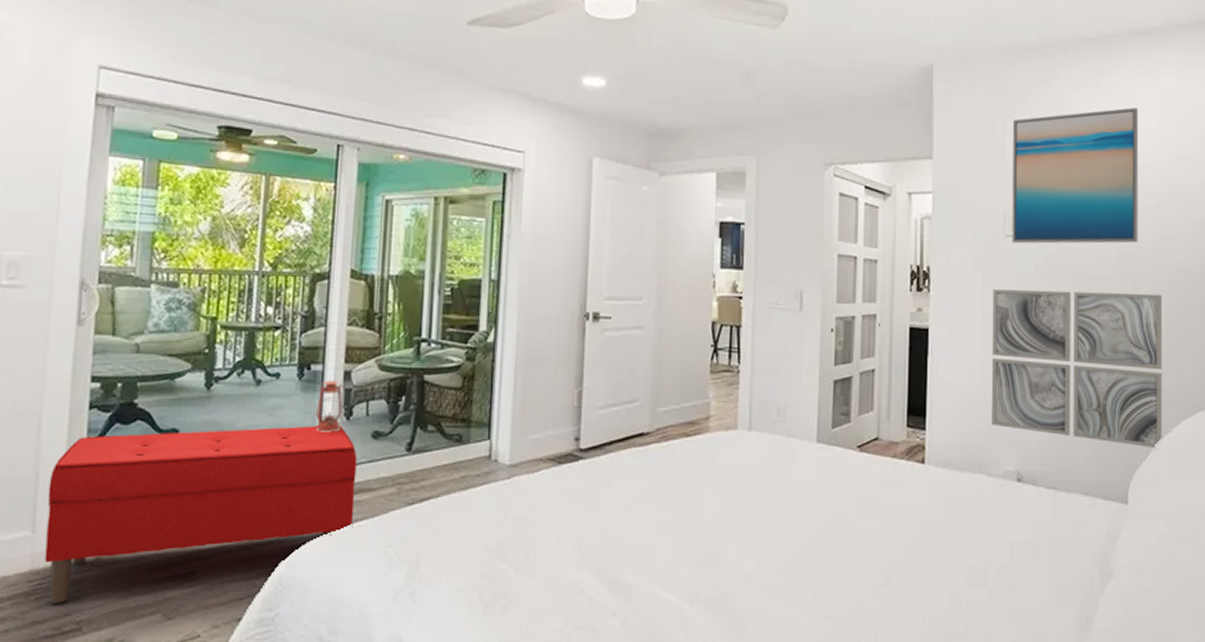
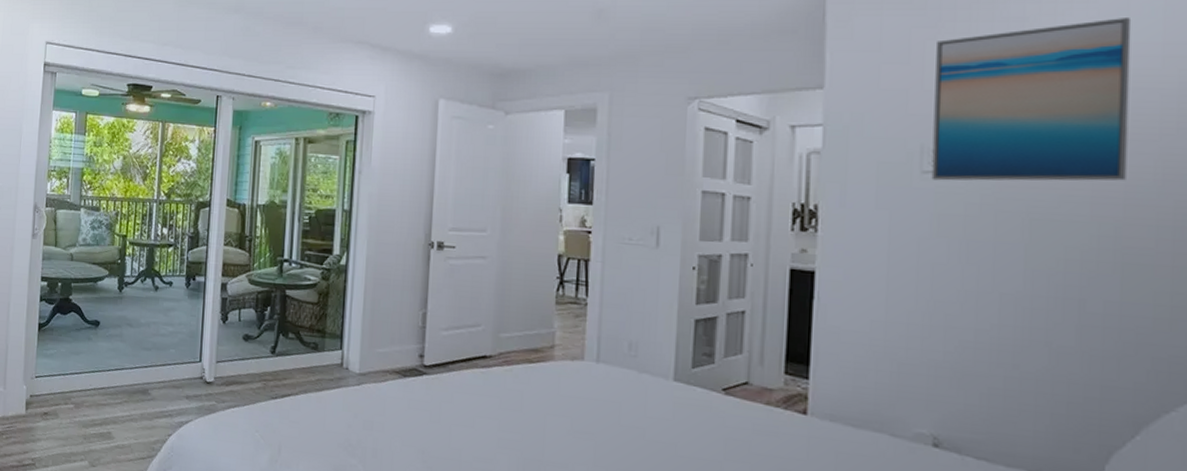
bench: present [44,425,357,603] -> none [11,321,232,444]
lantern: present [316,365,344,432] -> none [199,277,221,333]
wall art: present [991,289,1163,449] -> none [898,231,1166,430]

